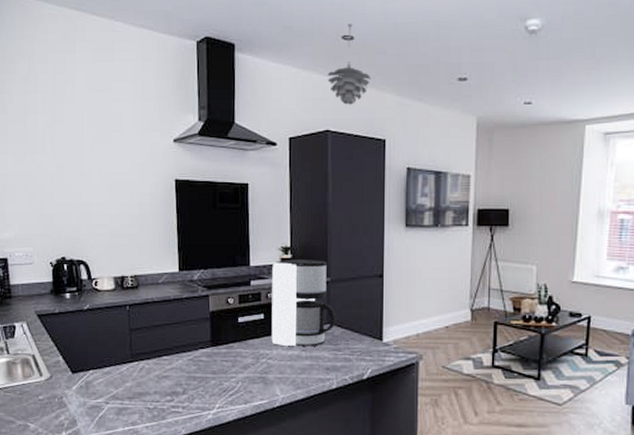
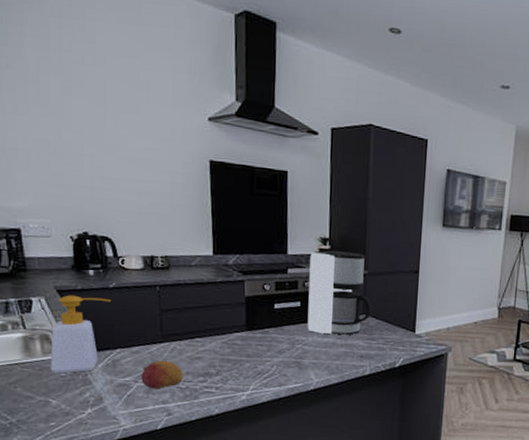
soap bottle: none [29,318,86,397] -> present [50,295,112,374]
fruit: none [112,381,151,411] -> present [141,360,183,389]
pendant light: present [327,24,371,105] -> none [372,16,417,101]

